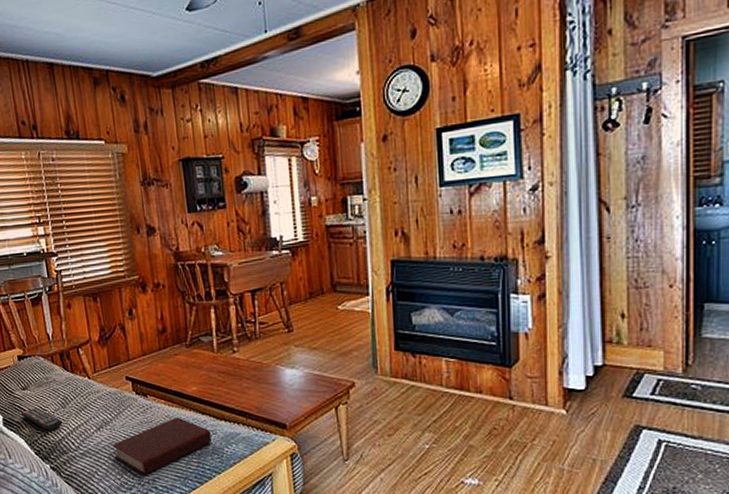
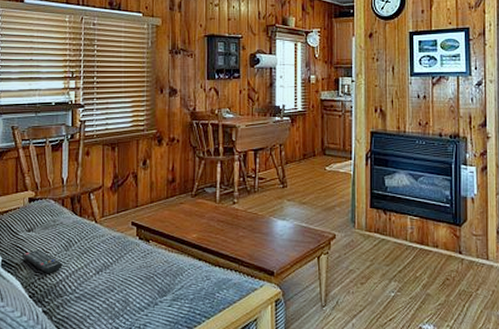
book: present [112,417,212,475] -> none [109,262,205,320]

